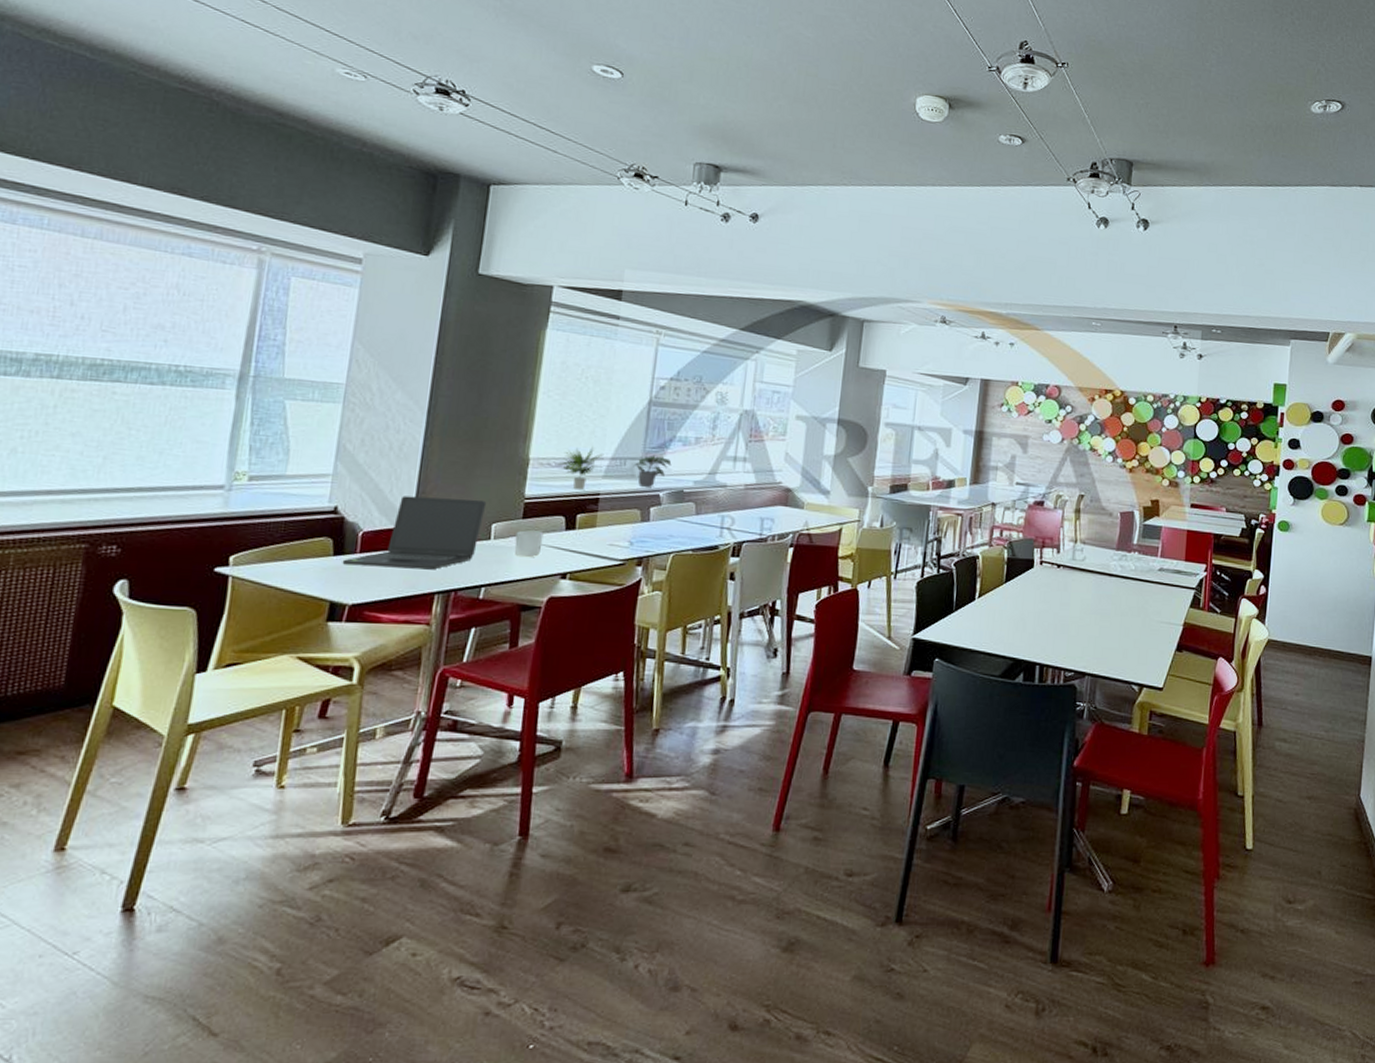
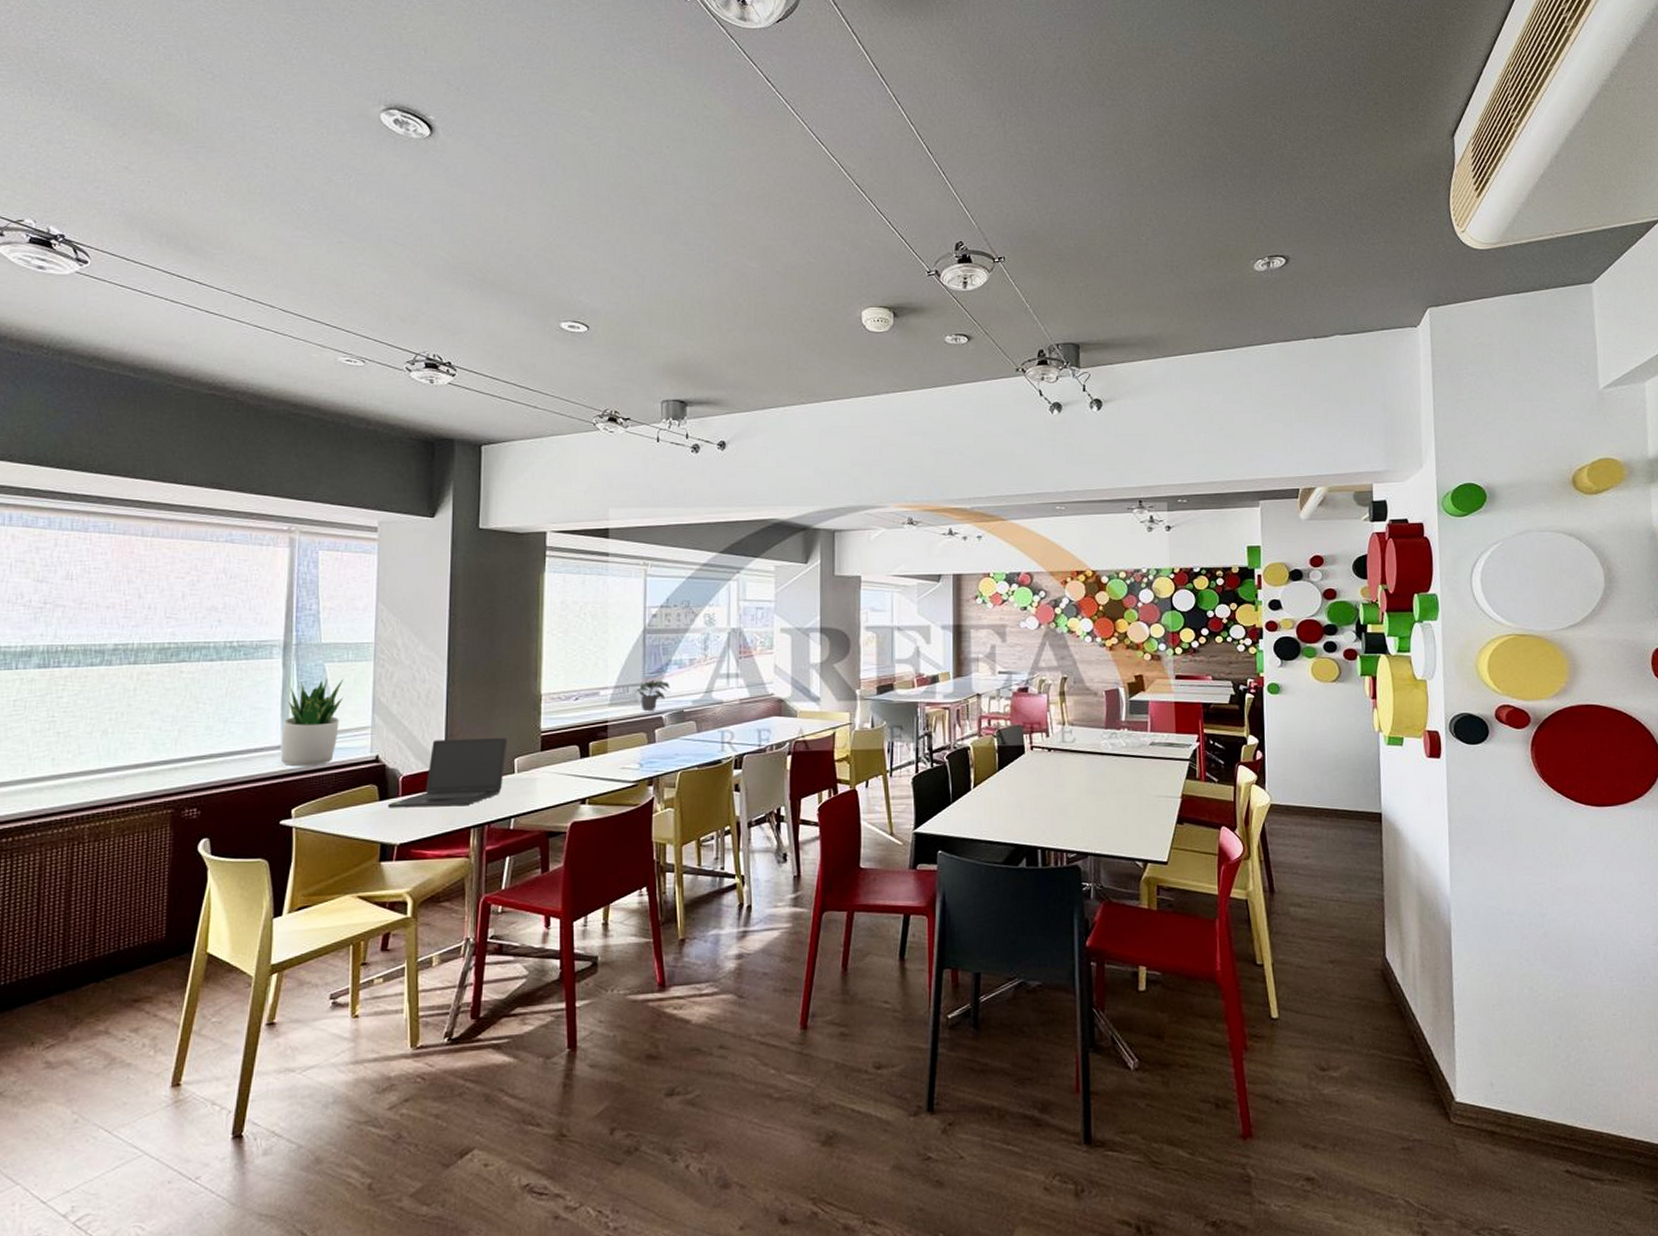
planter: none [223,417,306,511] -> present [281,678,344,767]
mug: present [514,530,544,558] -> none [536,761,561,788]
plant: present [558,447,604,489] -> none [567,678,608,719]

